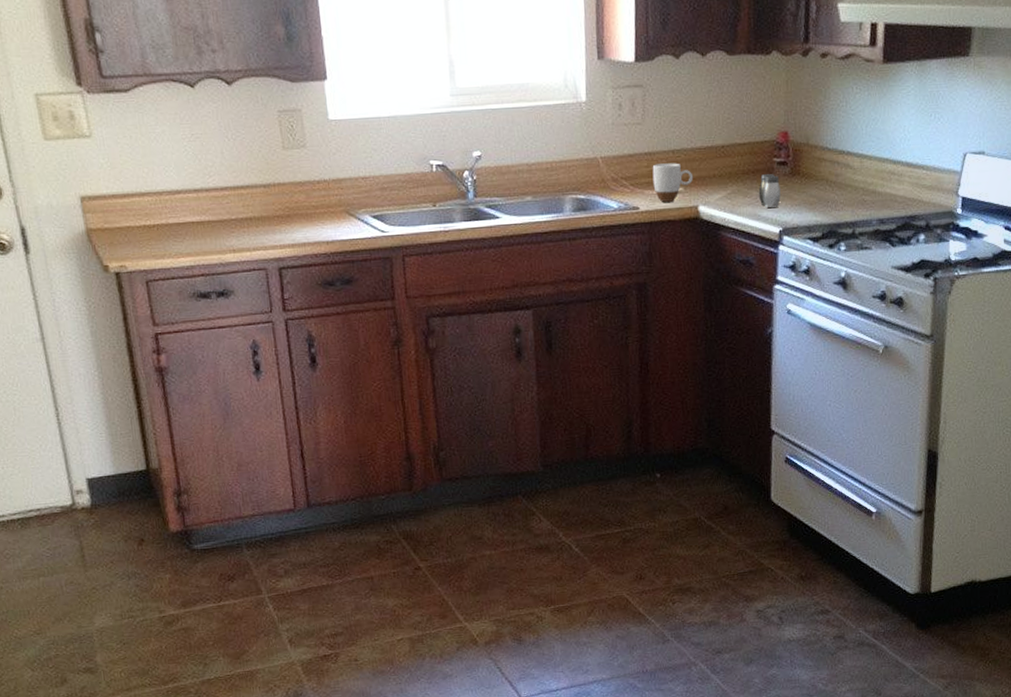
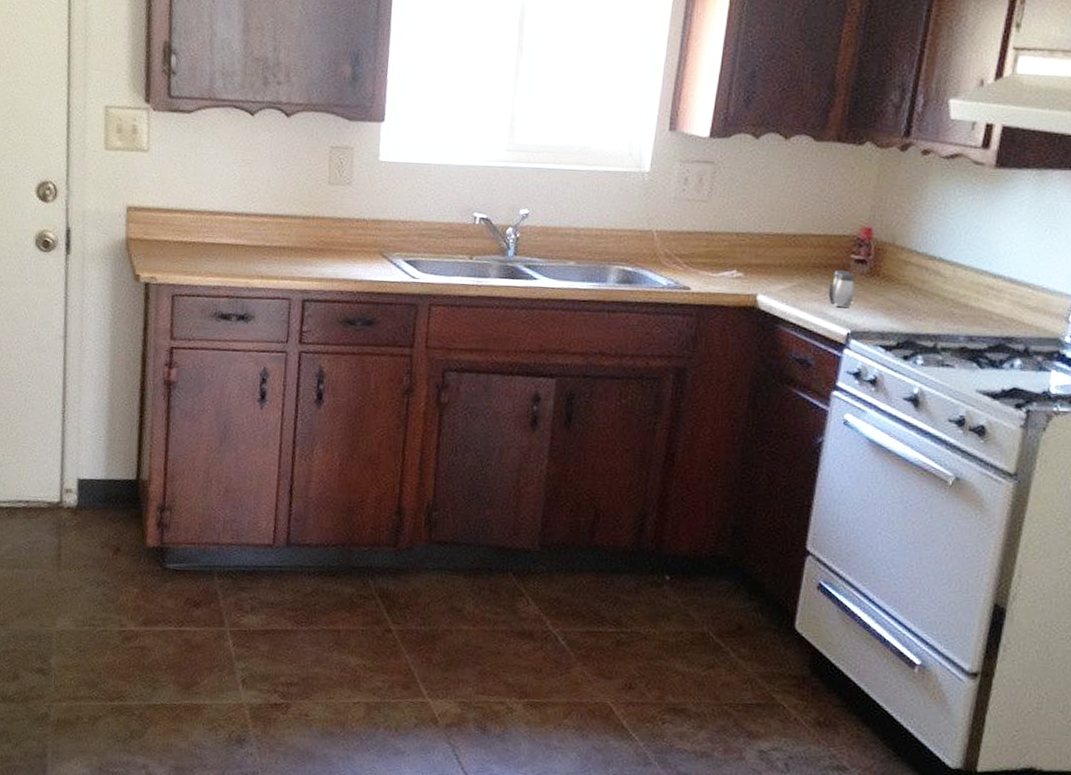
mug: present [652,163,694,202] -> none [710,245,757,287]

